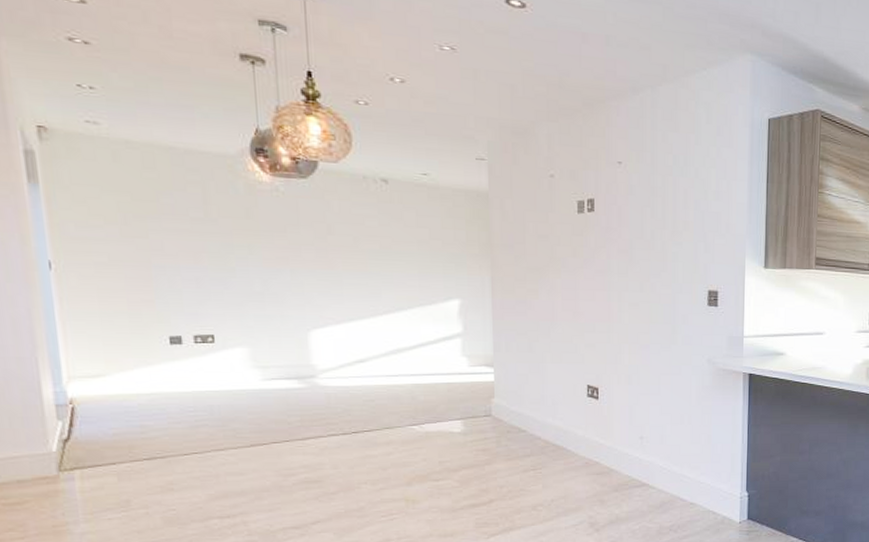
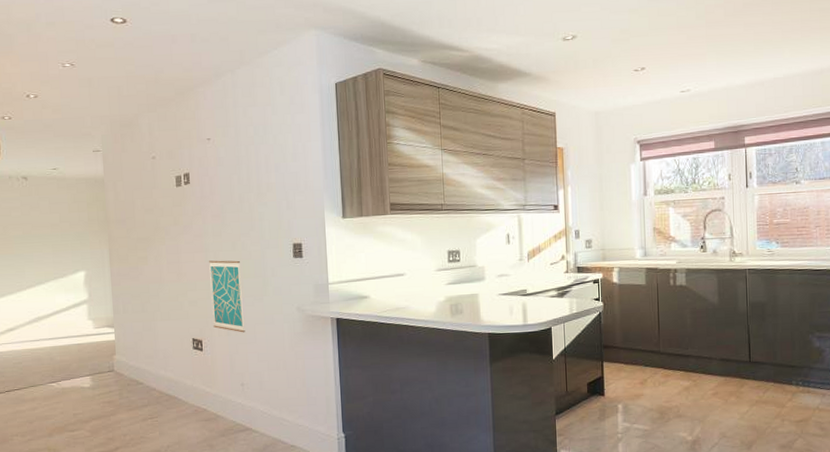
wall art: none [610,301,648,383] -> present [208,260,245,333]

